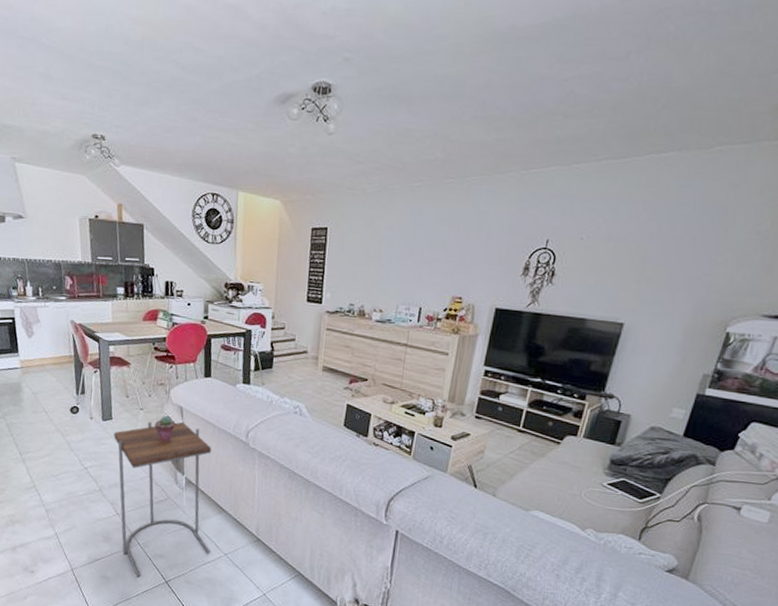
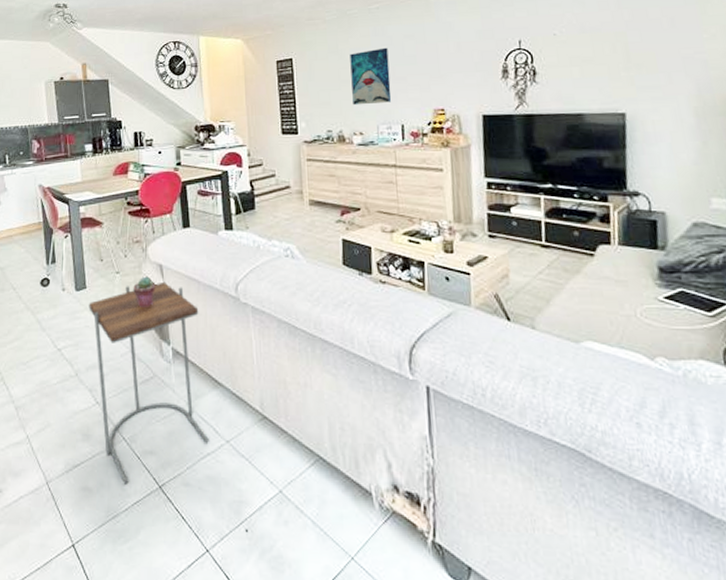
wall art: none [378,229,421,285] -> present [350,47,392,106]

